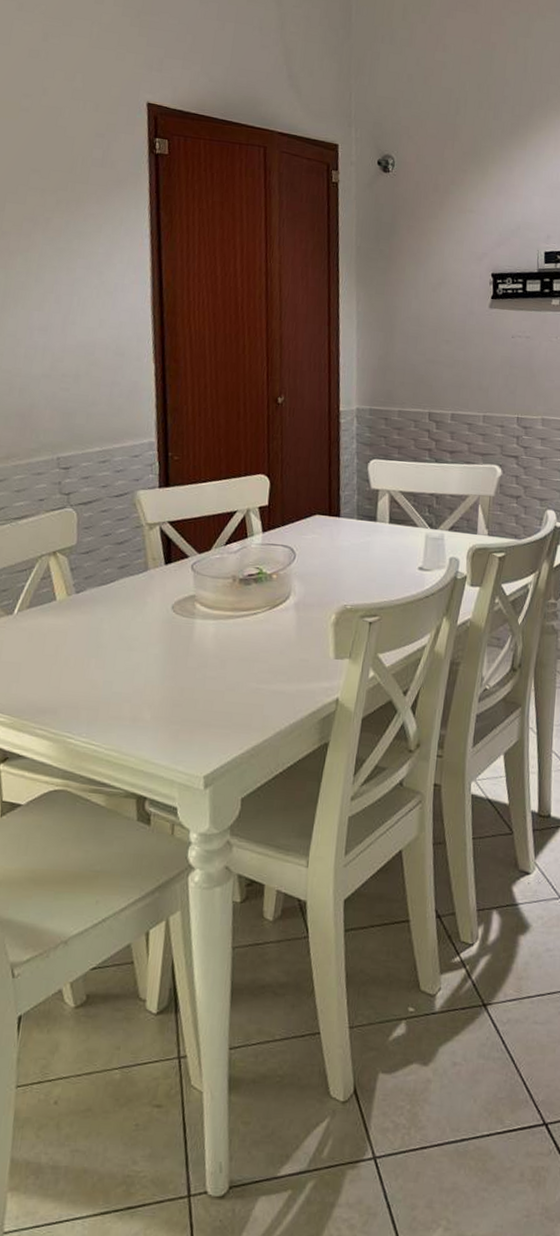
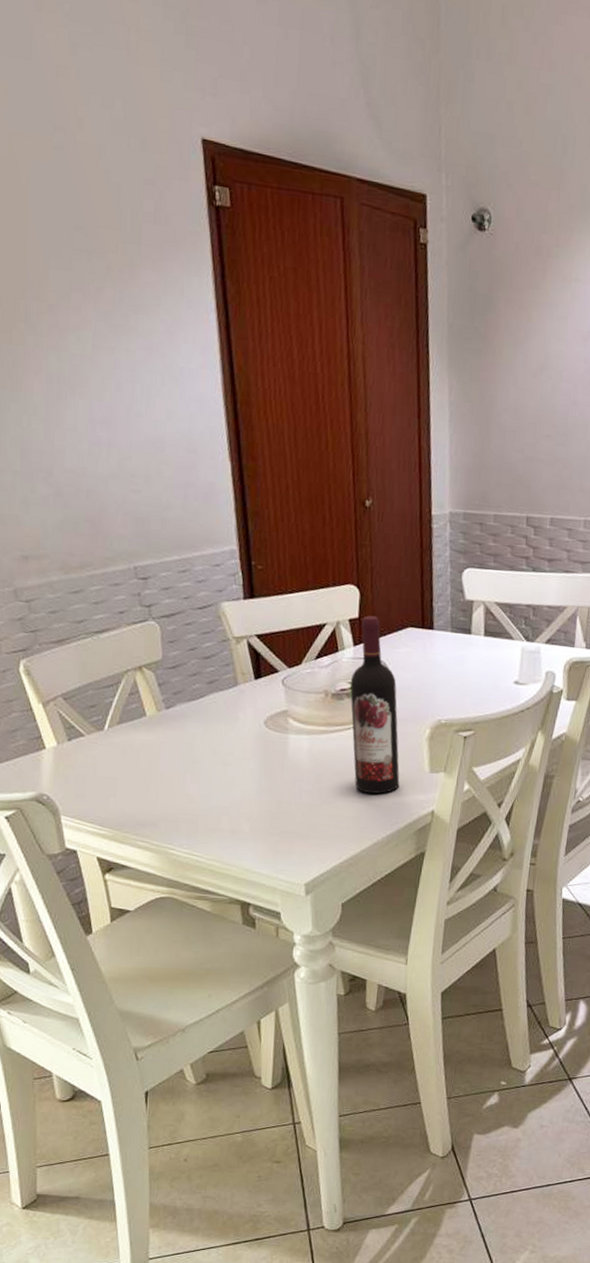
wine bottle: none [257,503,305,681] -> present [350,615,400,794]

